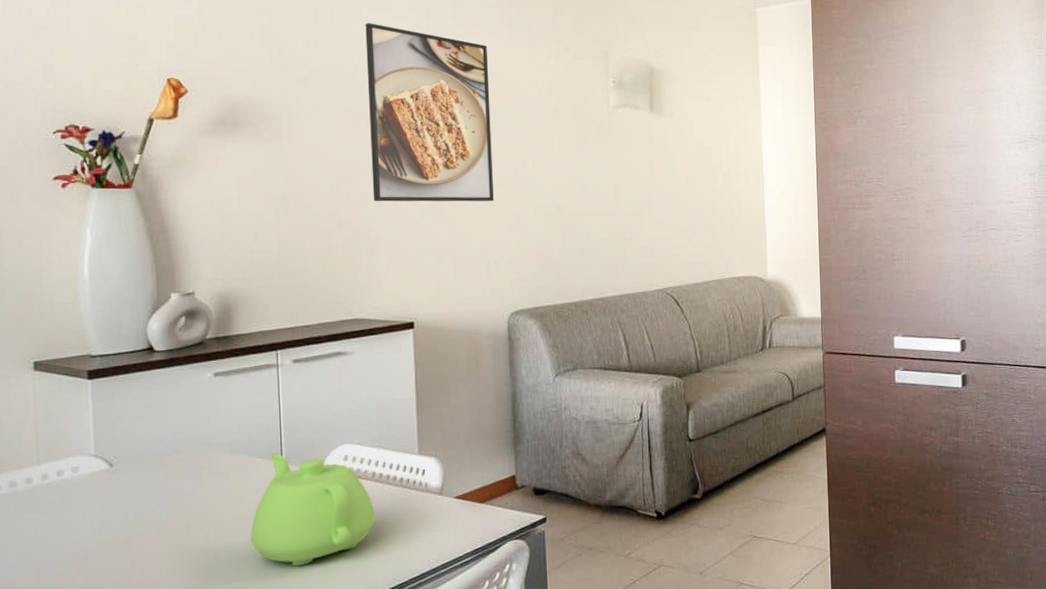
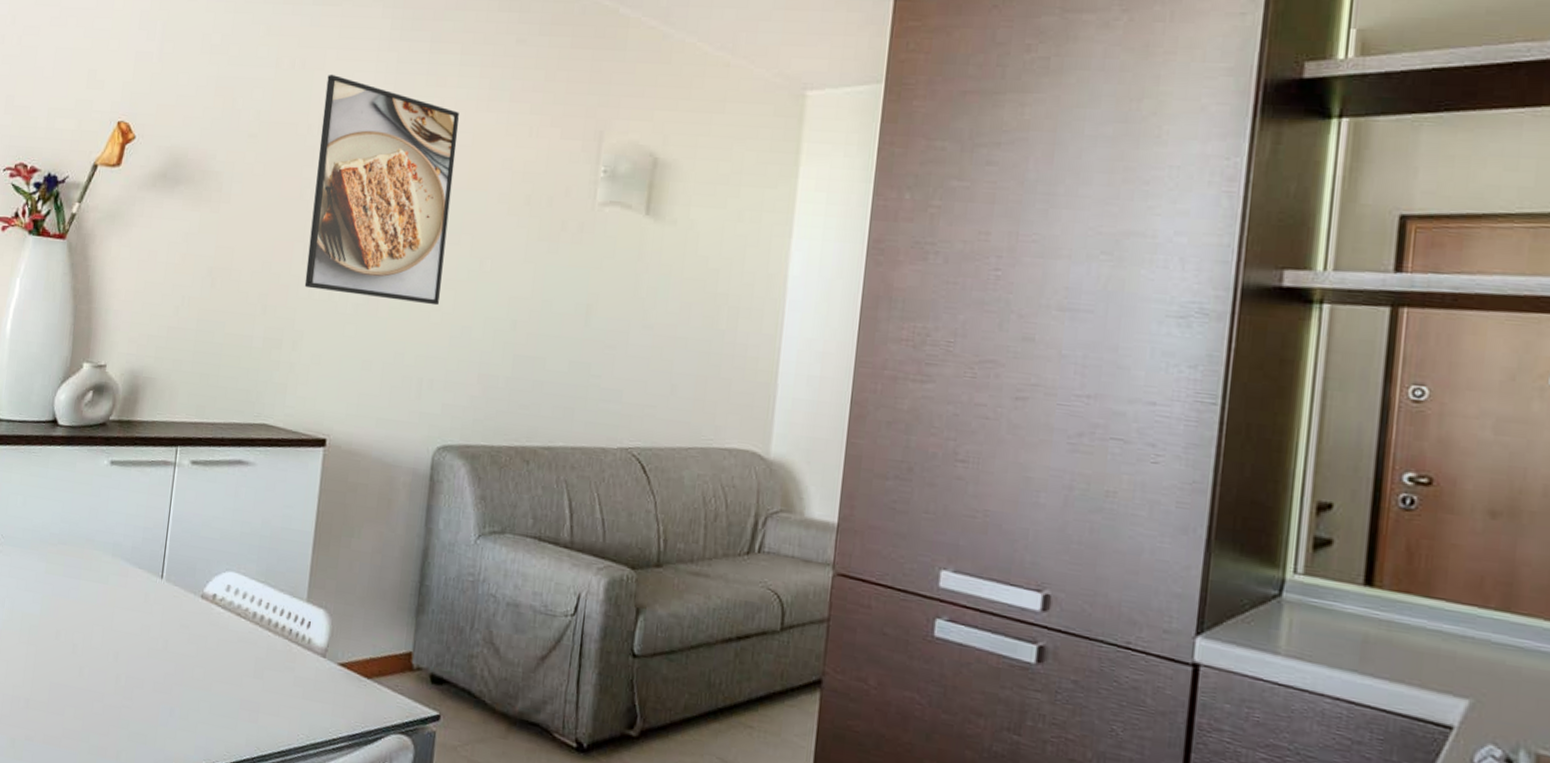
teapot: present [249,453,375,567] -> none [115,566,249,706]

